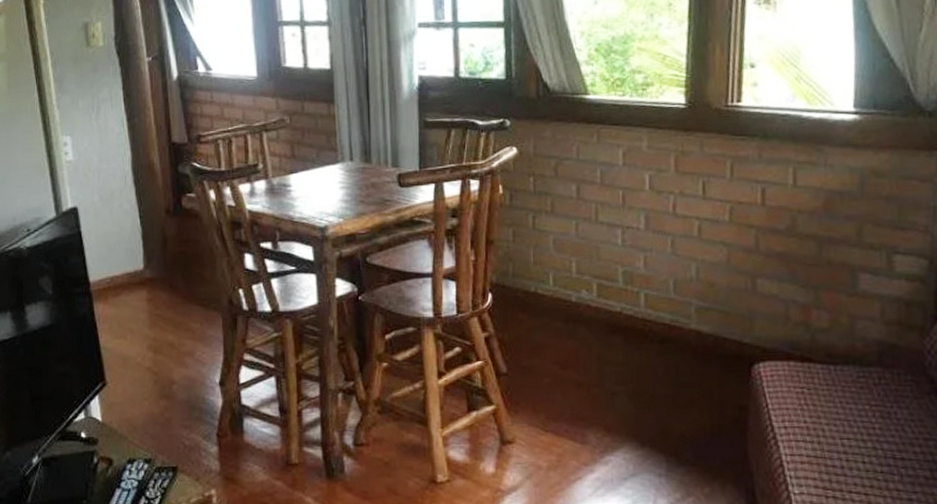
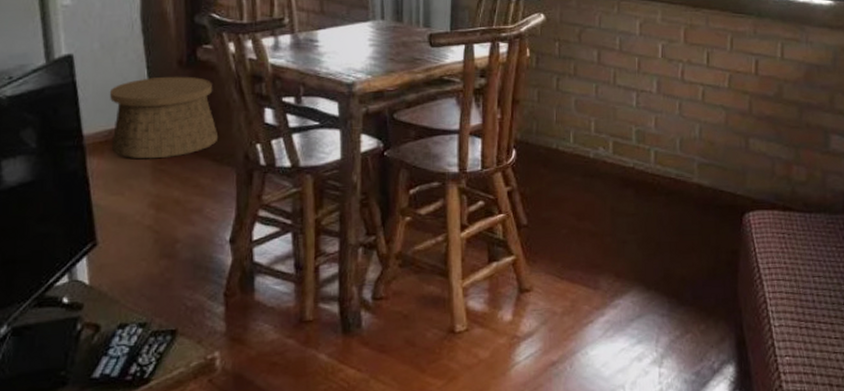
basket: none [109,224,205,305] -> present [109,76,219,159]

